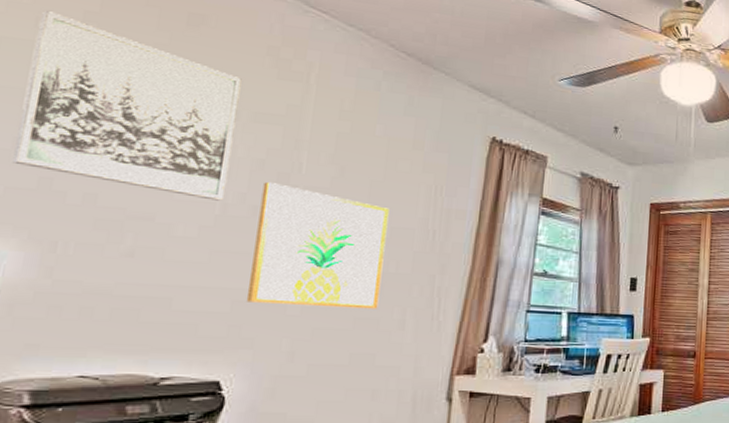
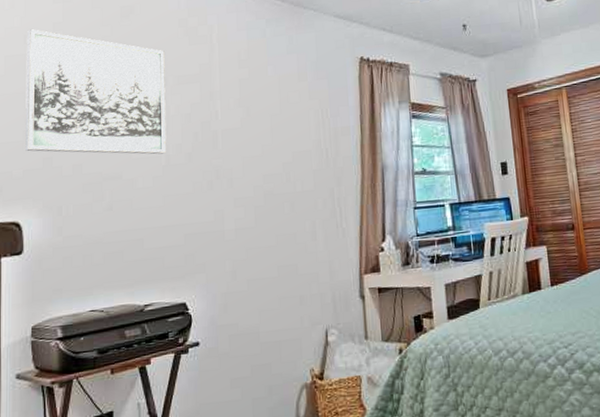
wall art: present [246,182,389,309] -> none [192,131,293,234]

